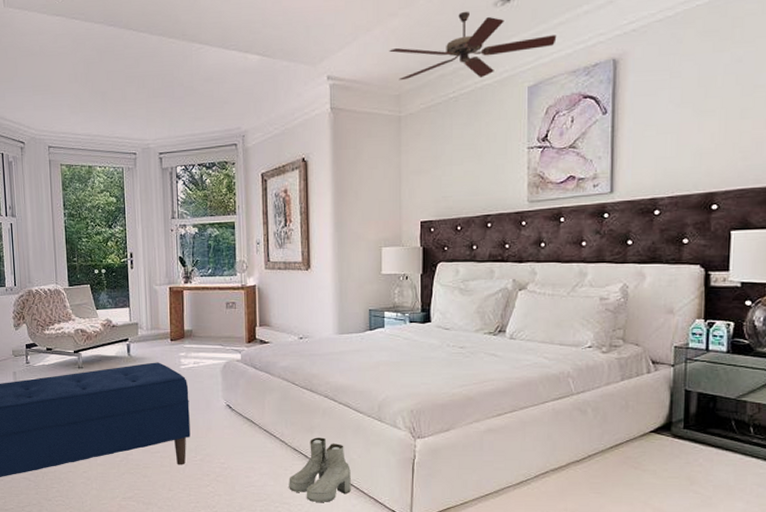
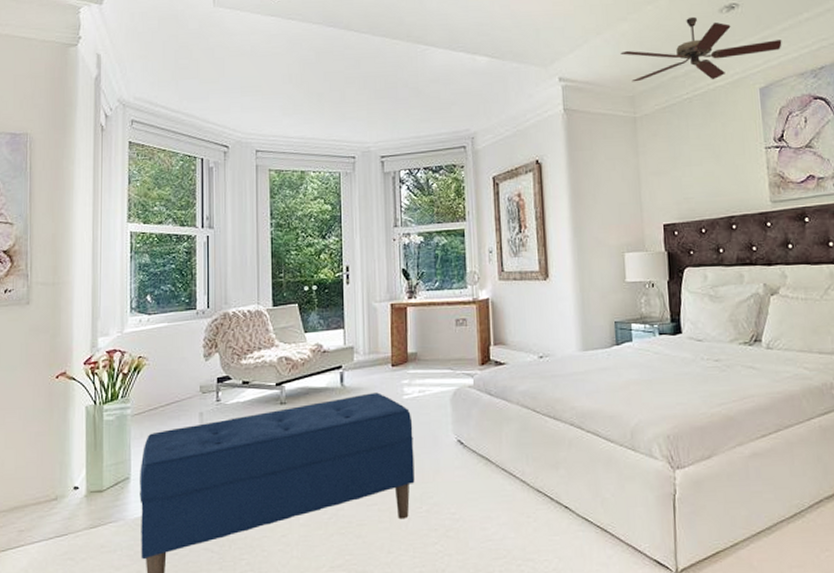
boots: present [289,437,351,502] -> none [532,474,605,556]

